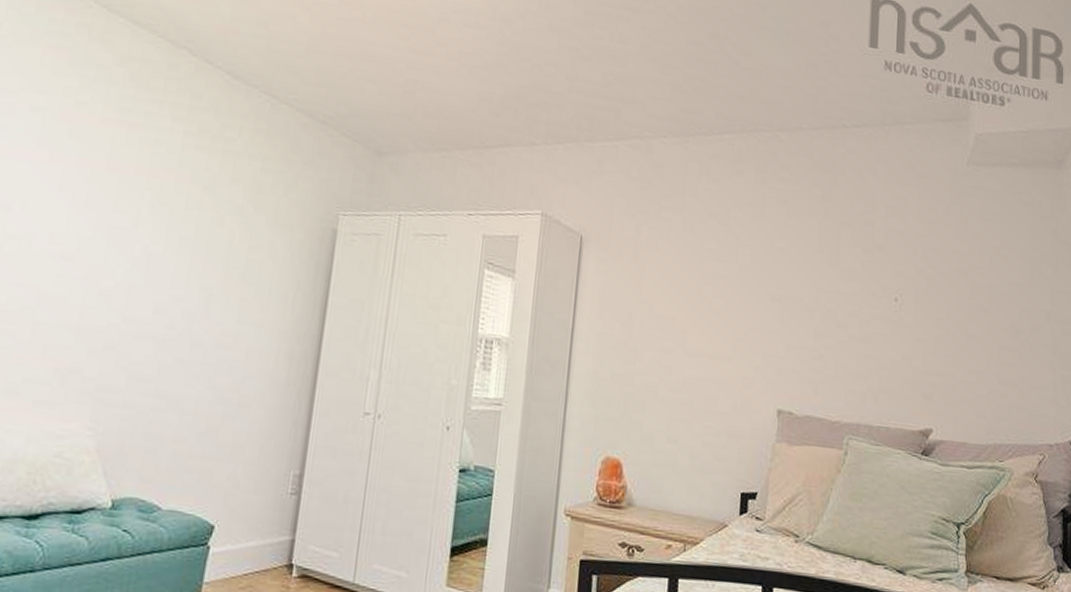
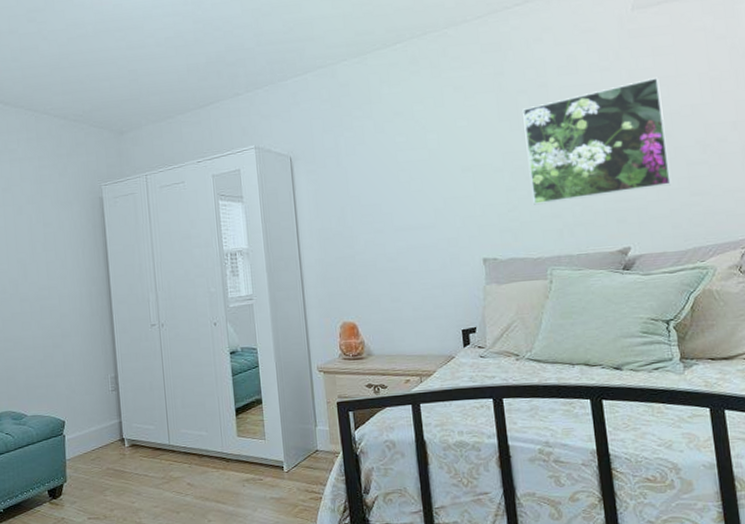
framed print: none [840,243,984,368] -> present [522,77,672,205]

